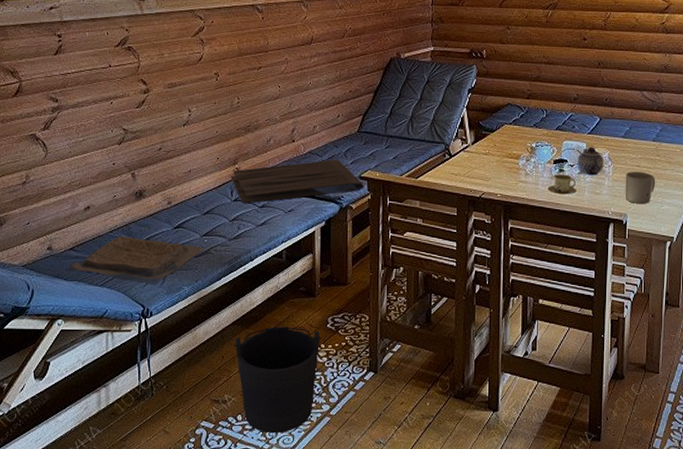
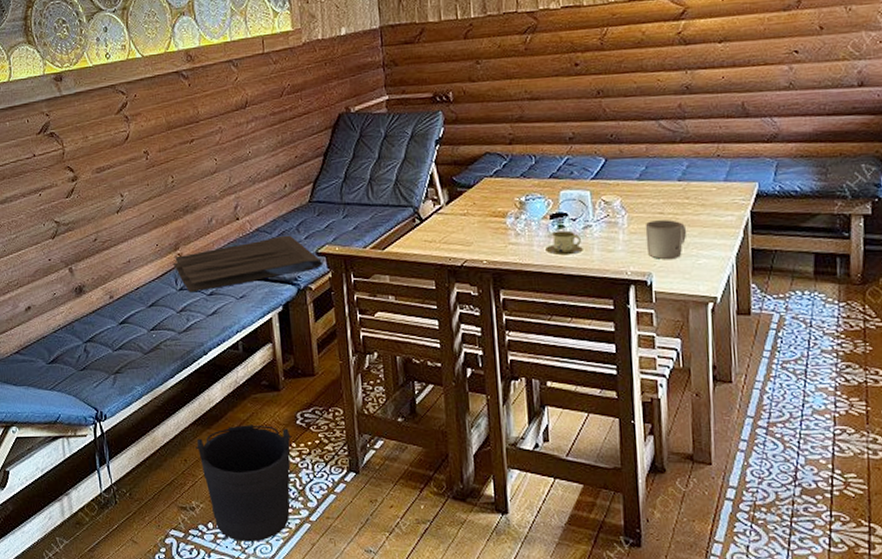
towel: present [65,236,204,286] -> none [14,336,153,387]
teapot: present [576,147,605,176] -> none [579,194,617,230]

